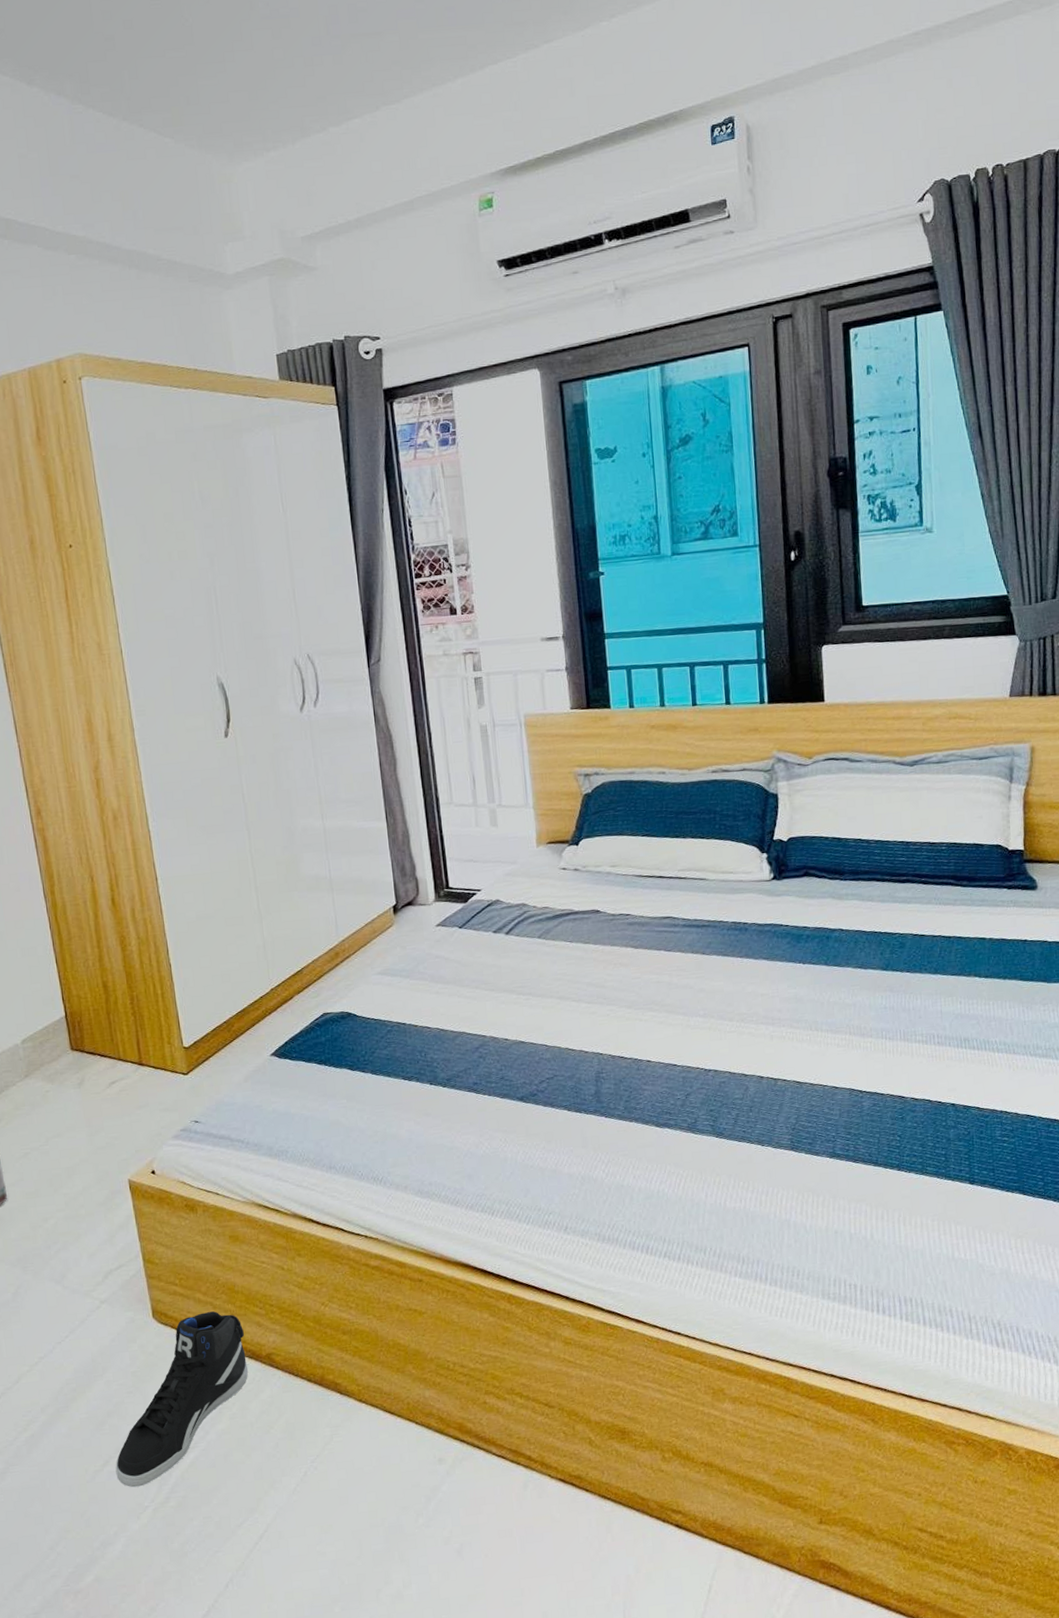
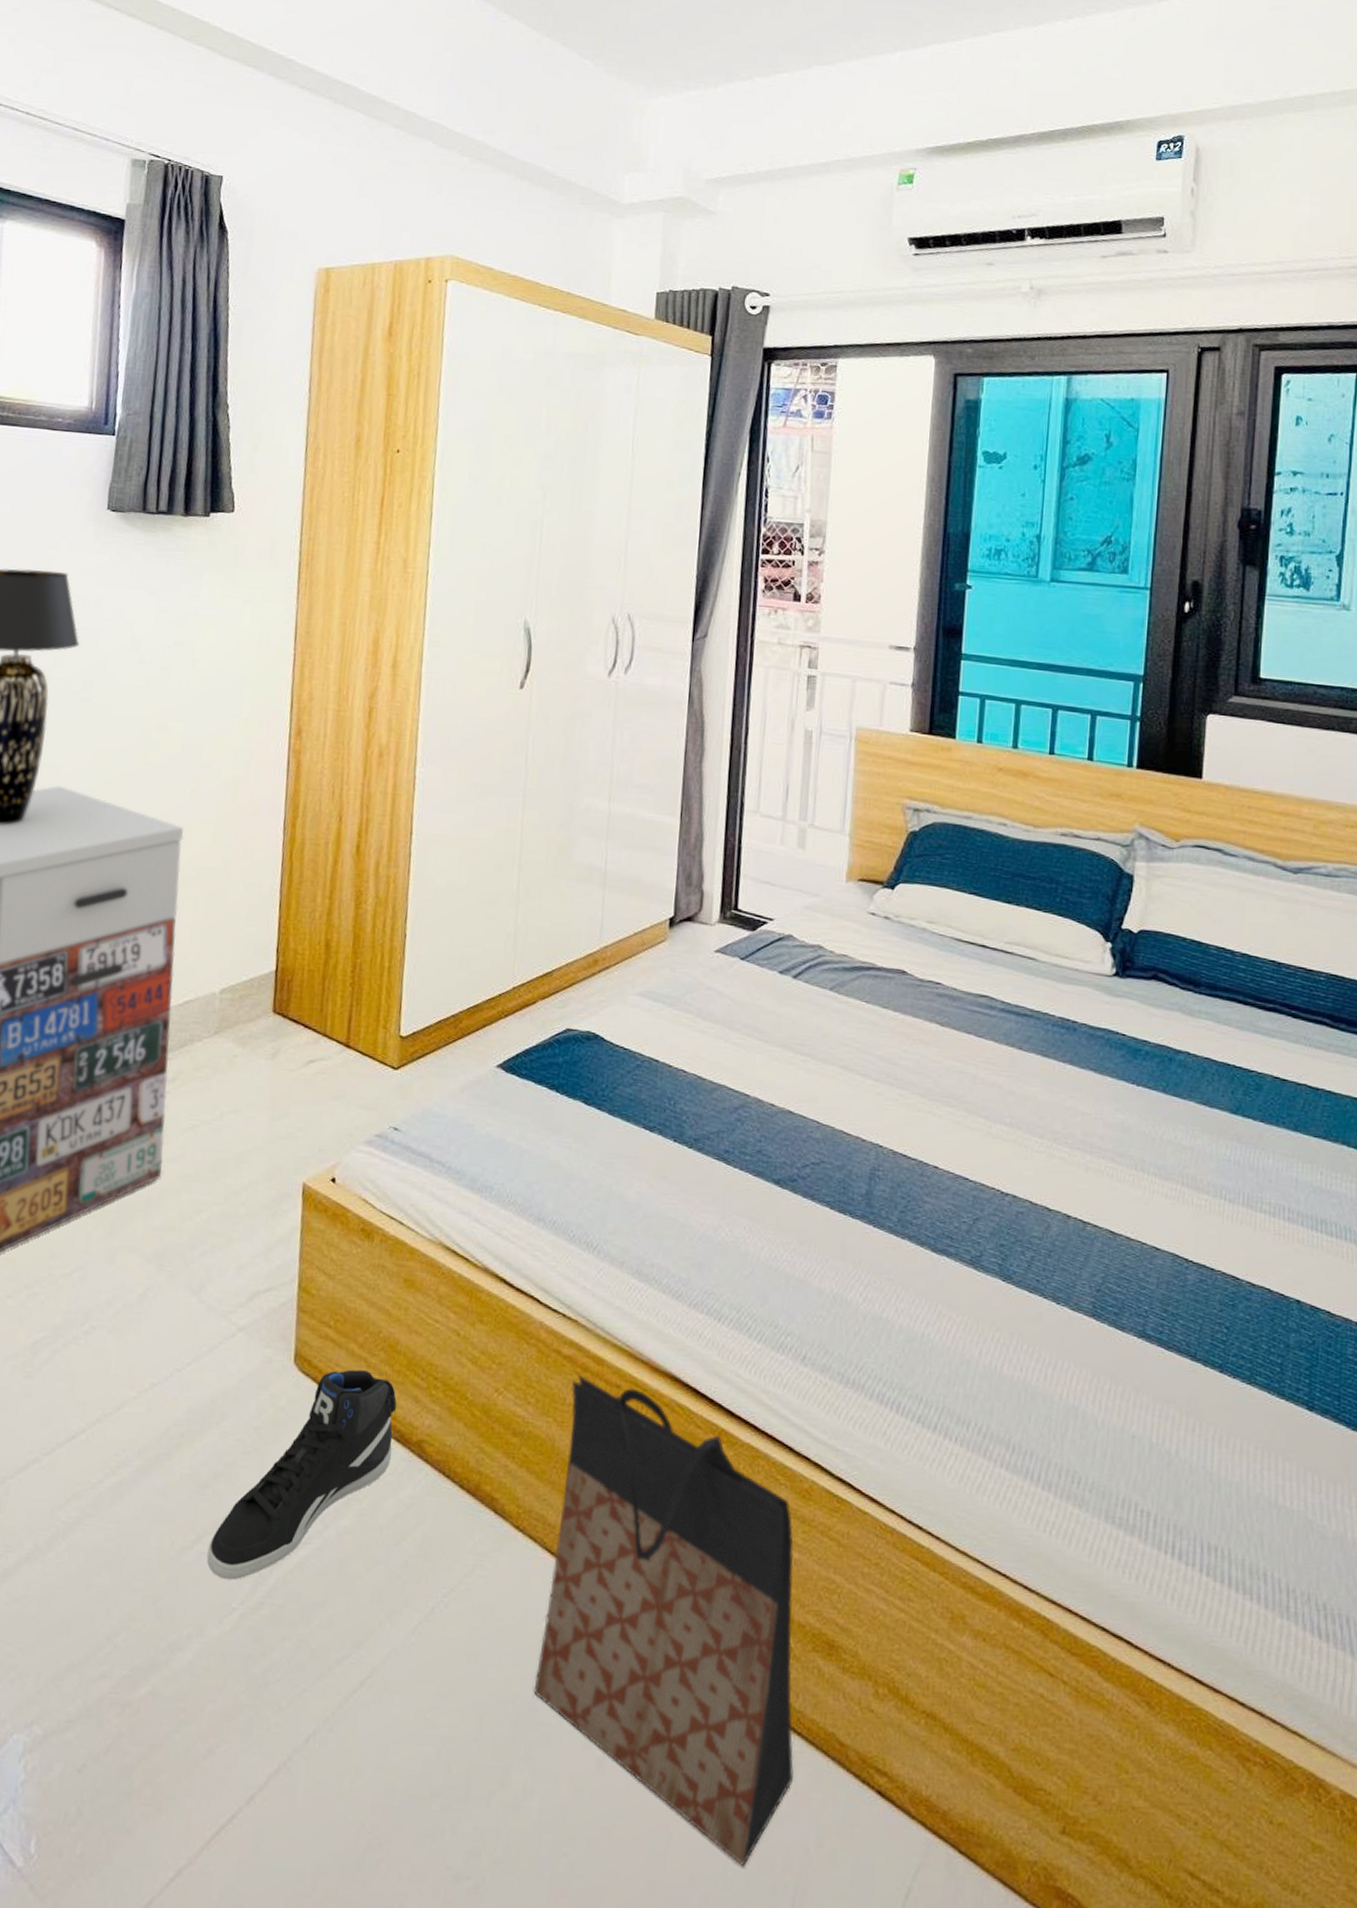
bag: none [383,1278,610,1599] -> present [533,1374,794,1868]

